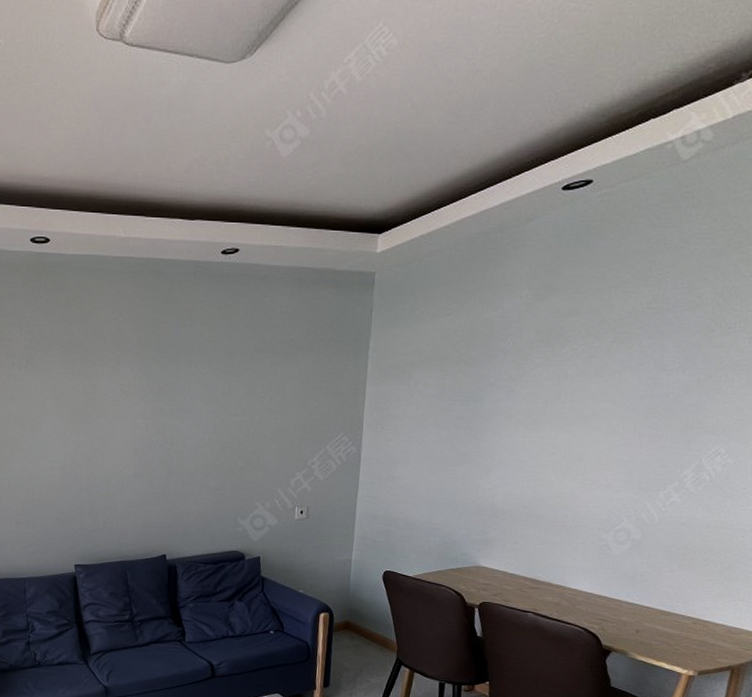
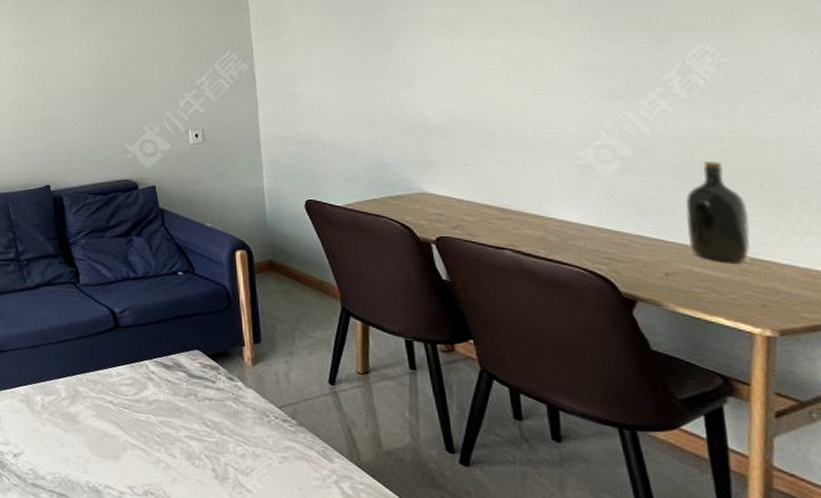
wine bottle: none [659,544,707,622] -> present [685,161,750,262]

